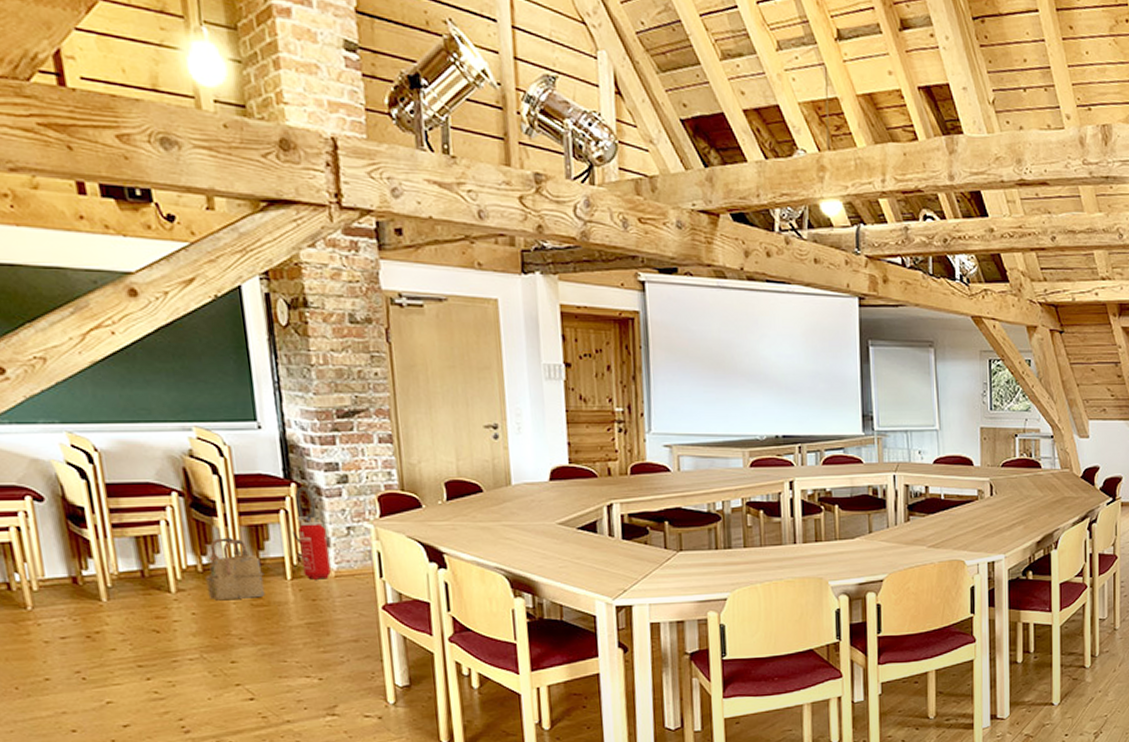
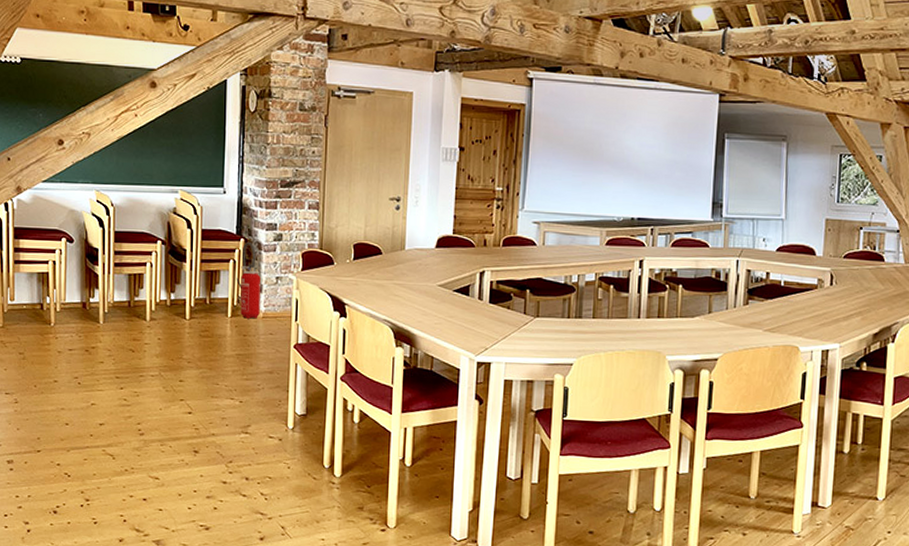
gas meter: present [205,538,265,601] -> none [171,279,212,330]

